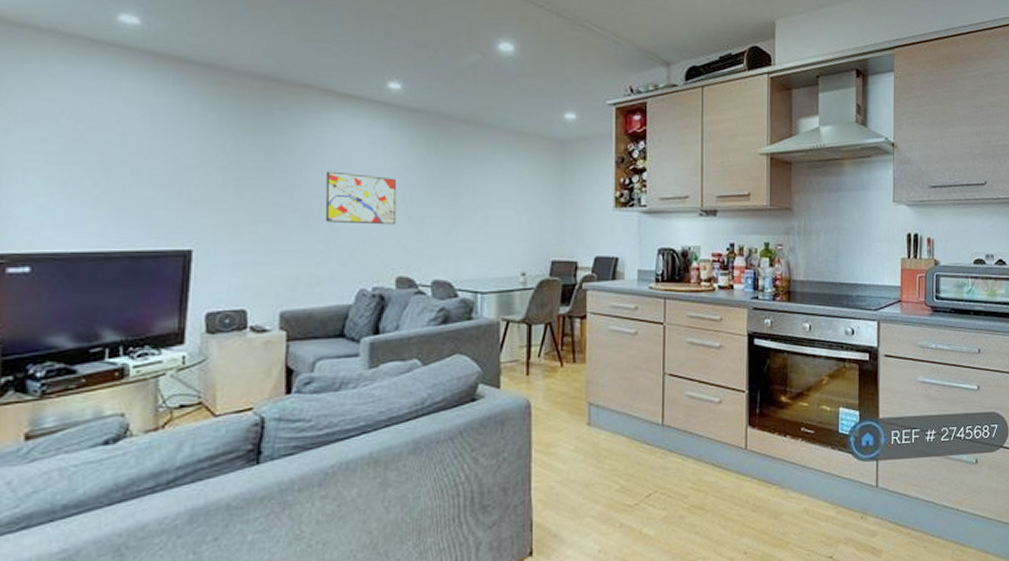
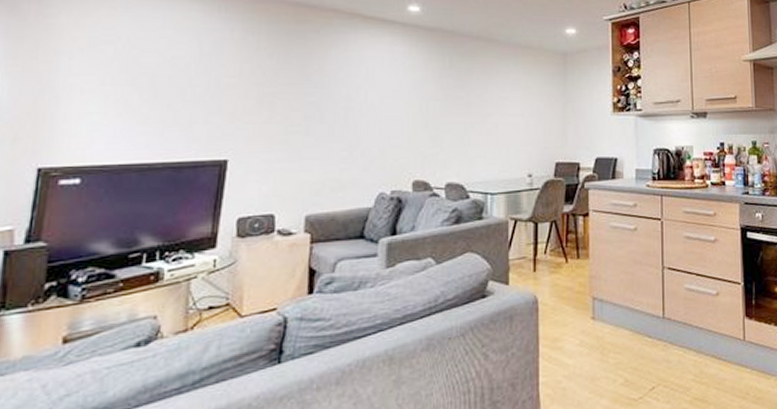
wall art: present [325,171,397,225] -> none [349,85,414,133]

